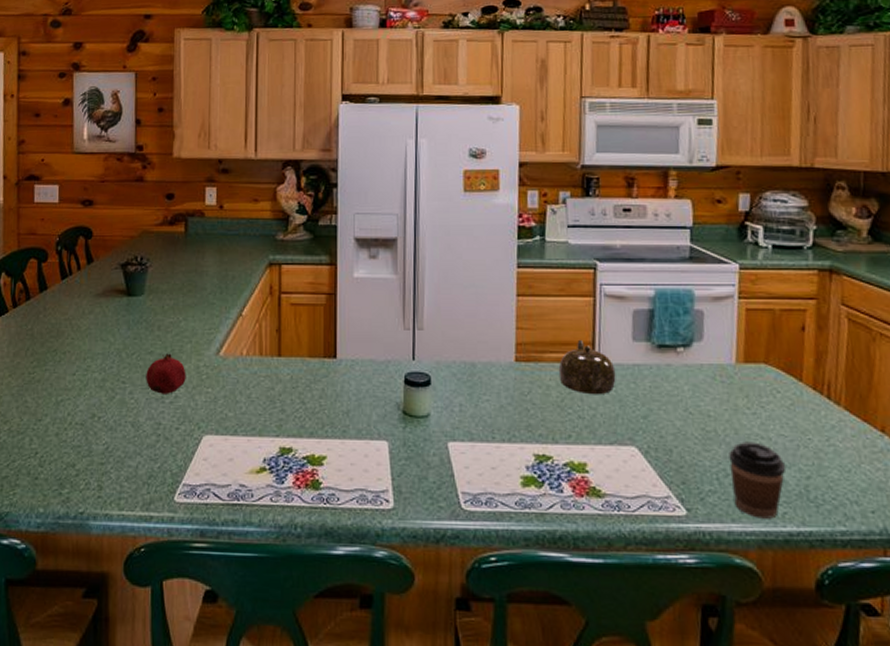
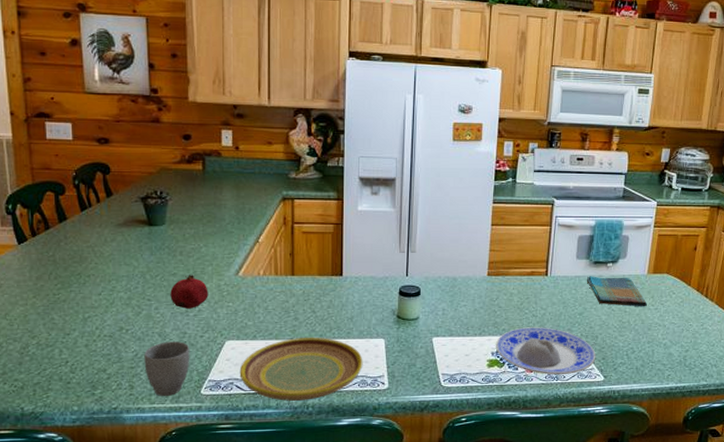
mug: none [115,433,164,501] -> present [144,341,190,396]
plate: none [217,435,362,518] -> present [239,338,363,401]
plate: none [531,433,672,504] -> present [496,327,596,375]
teapot: present [558,339,616,394] -> none [520,258,562,298]
dish towel: none [648,365,740,411] -> present [586,276,647,307]
coffee cup: present [729,442,786,519] -> none [636,328,673,380]

